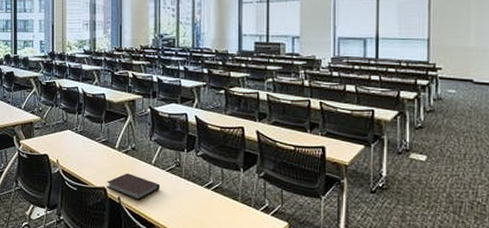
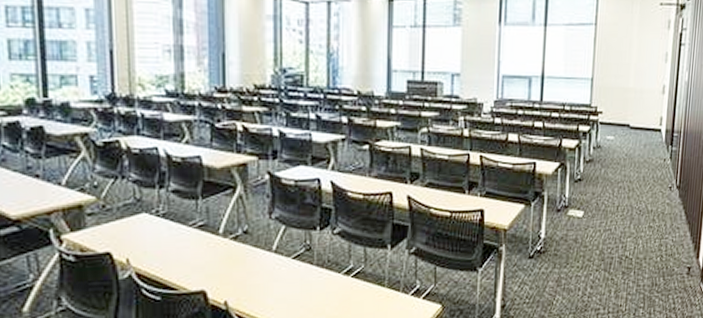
notebook: present [107,173,160,201] -> none [207,267,283,303]

